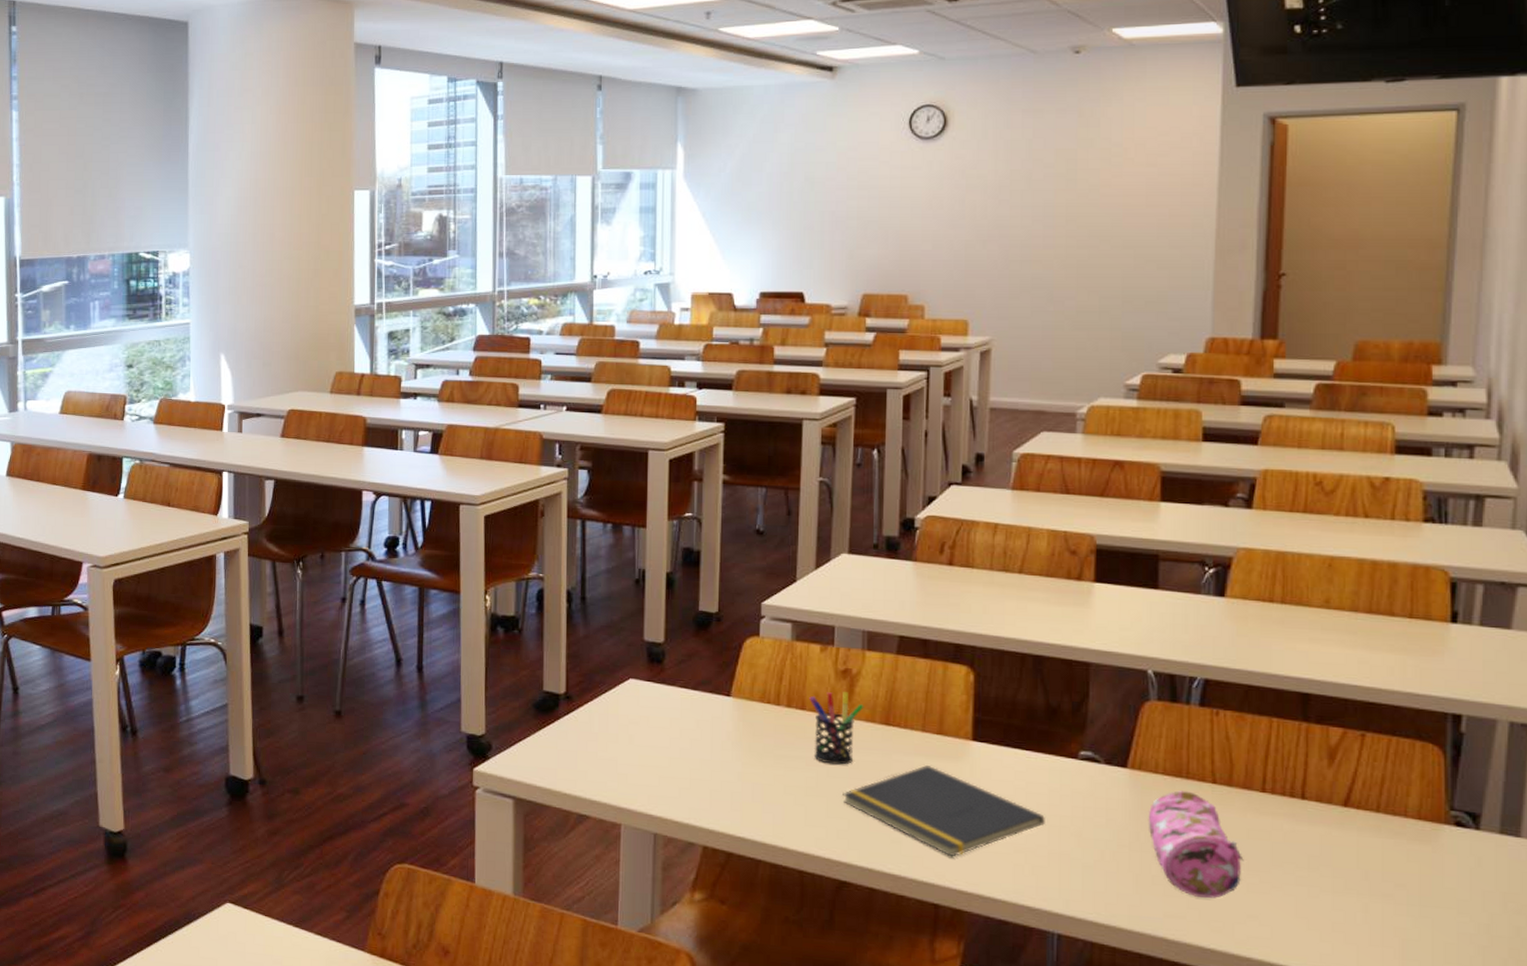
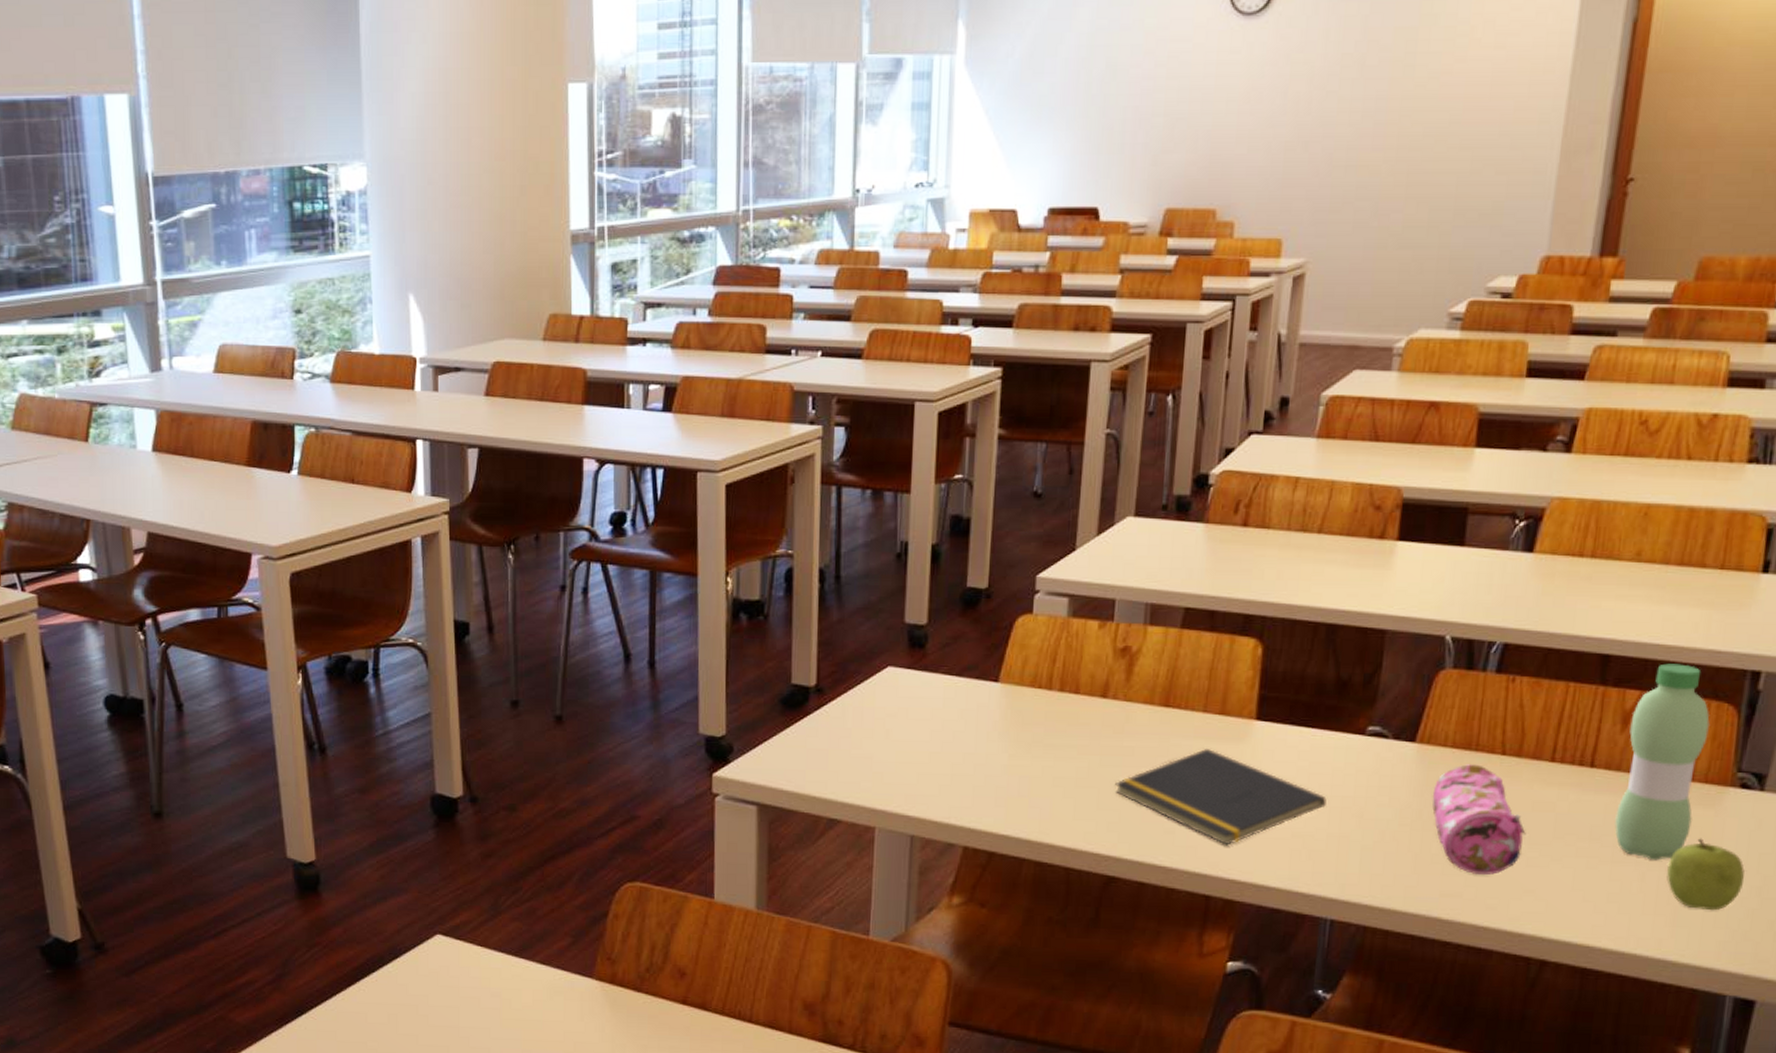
pen holder: present [809,691,864,765] -> none [1084,671,1143,752]
water bottle: none [1332,703,1416,893] -> present [1614,663,1710,860]
fruit: none [1391,873,1470,946] -> present [1666,838,1745,911]

